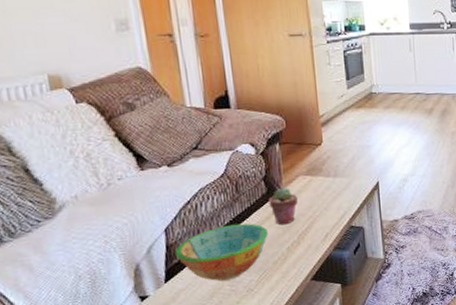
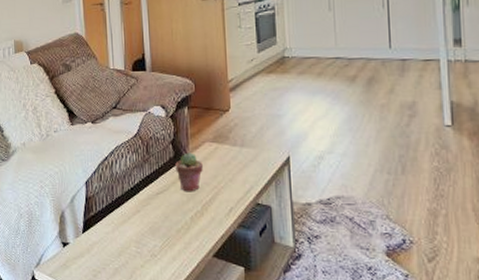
bowl: present [175,223,268,281] -> none [92,185,173,241]

